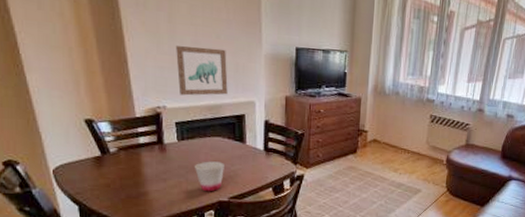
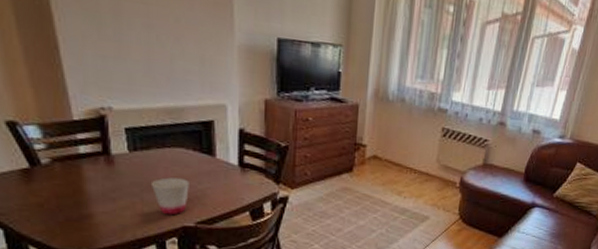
wall art: present [176,46,228,96] -> none [123,30,191,96]

